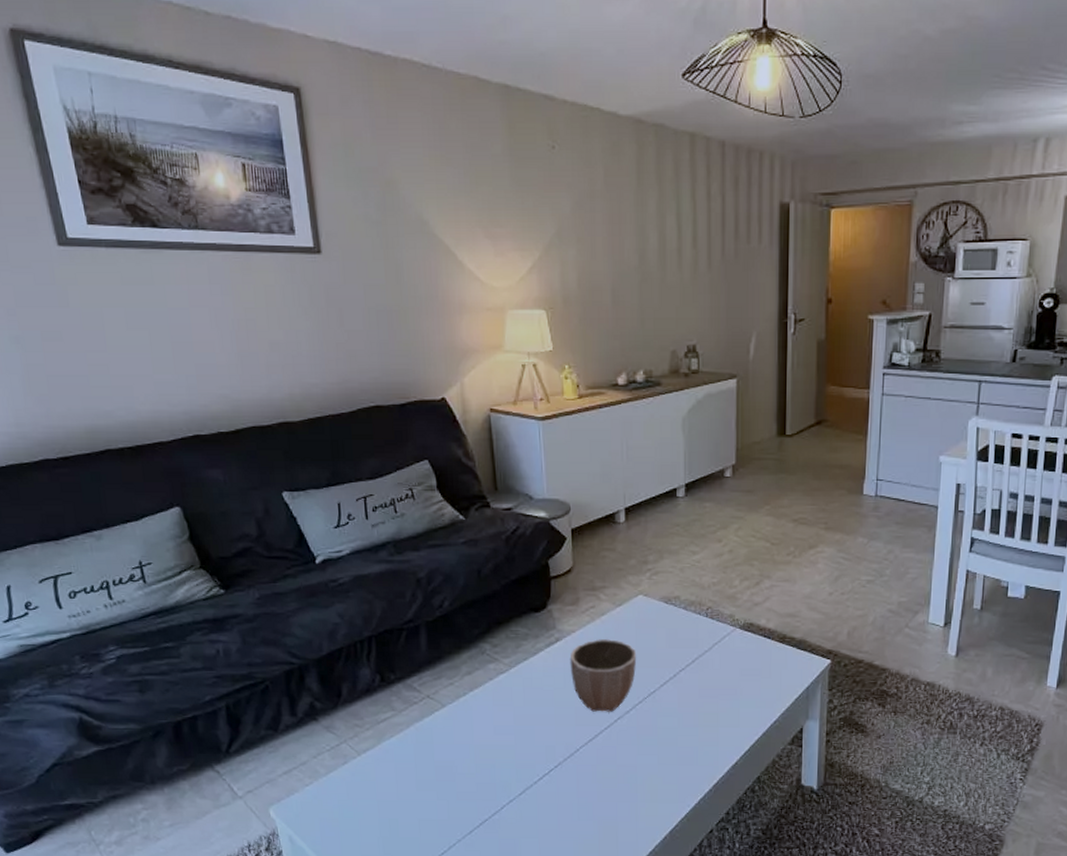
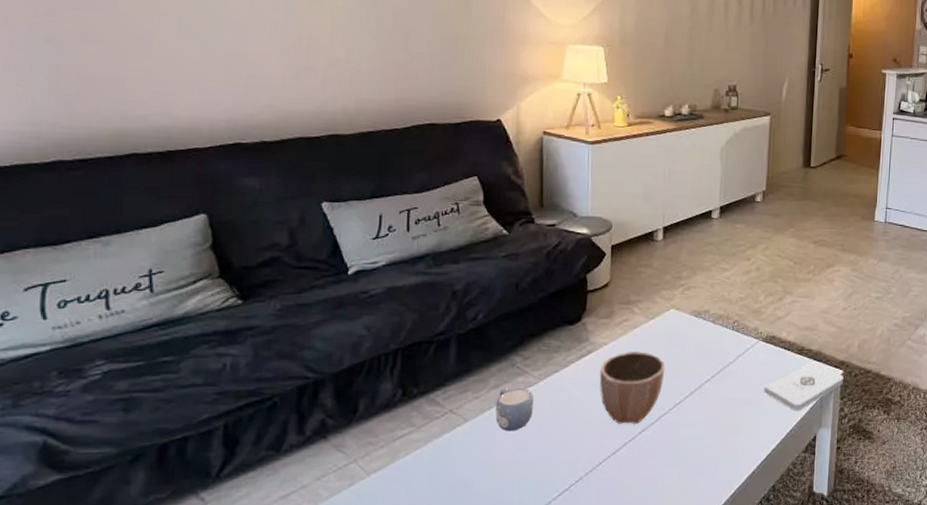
mug: none [470,674,507,717] -> present [495,387,534,431]
notepad: none [744,649,832,702] -> present [764,360,844,411]

